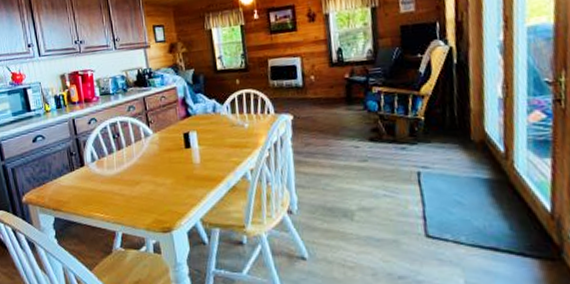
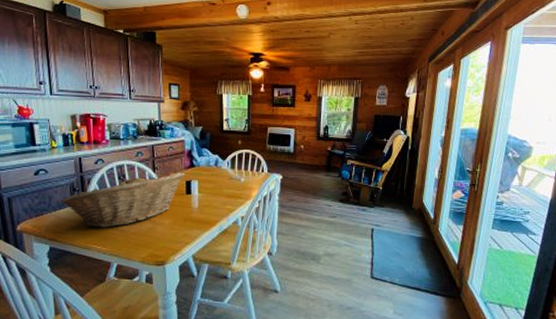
fruit basket: none [60,124,181,195] -> present [60,172,185,228]

